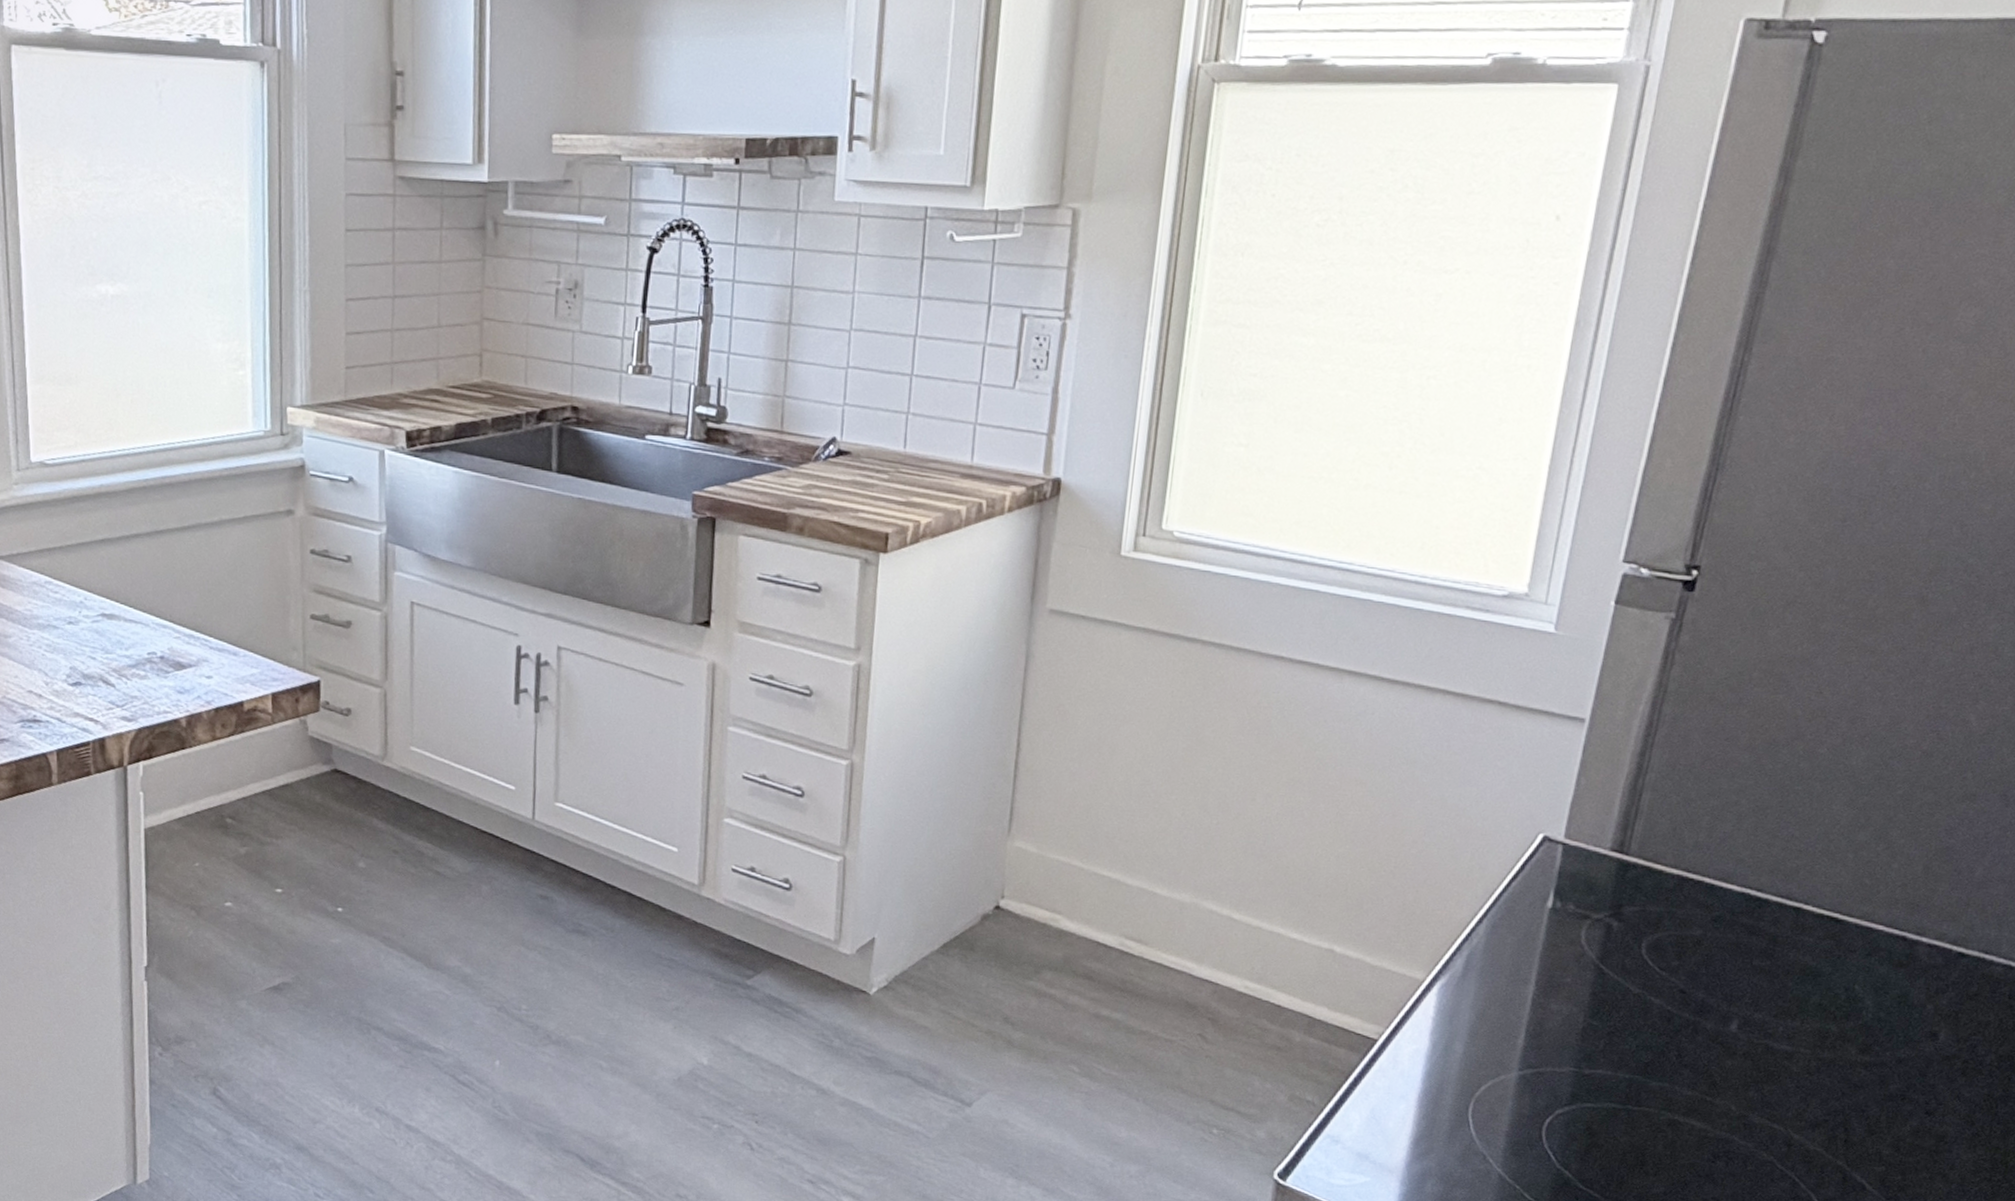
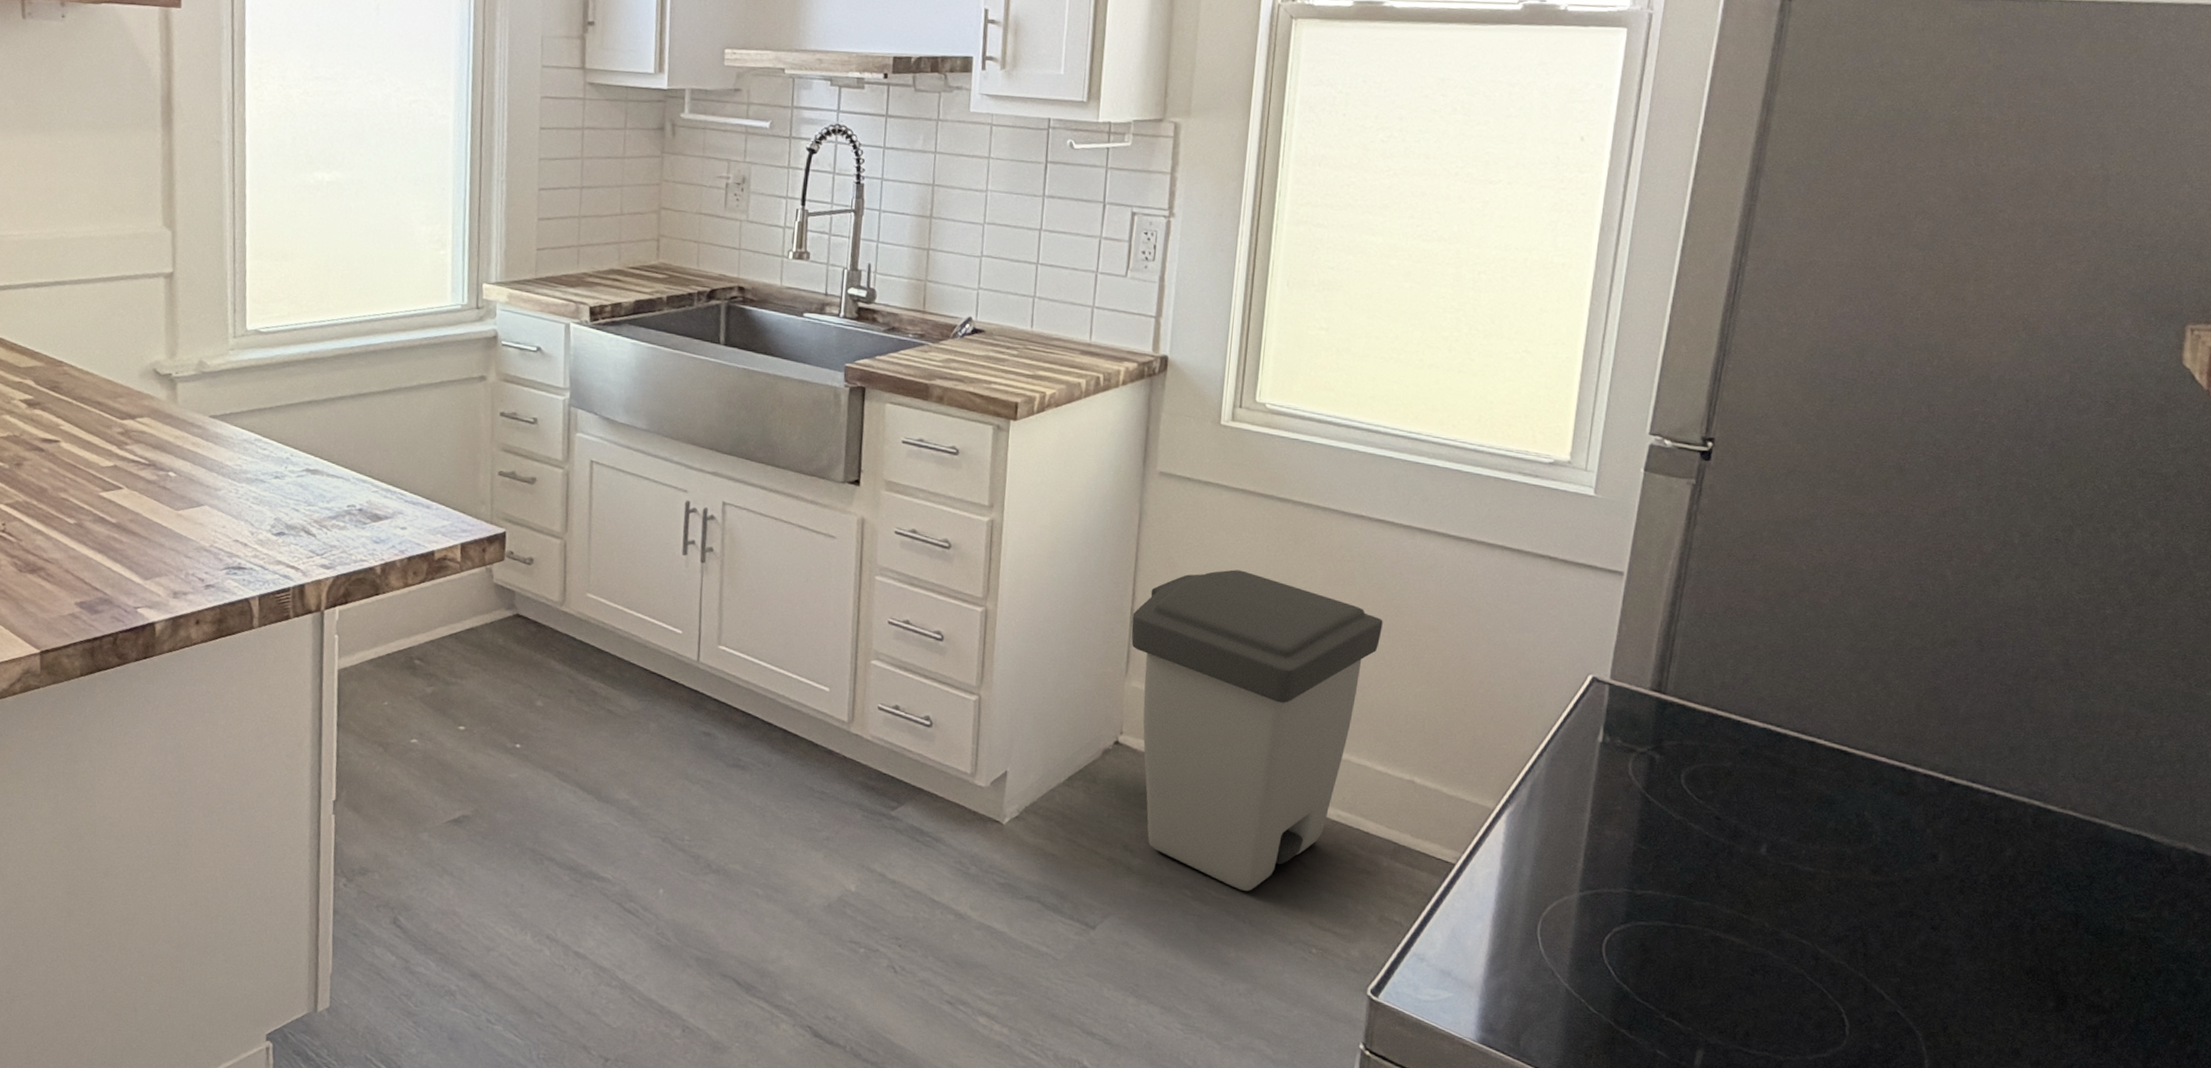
trash can: none [1015,717,1303,1067] -> present [1131,569,1383,891]

